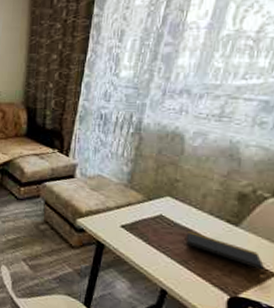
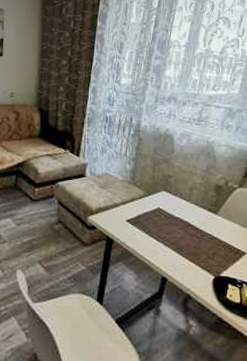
notepad: present [187,231,264,275] -> none [180,221,237,254]

